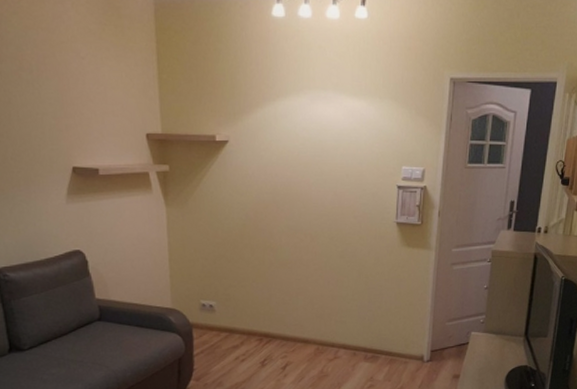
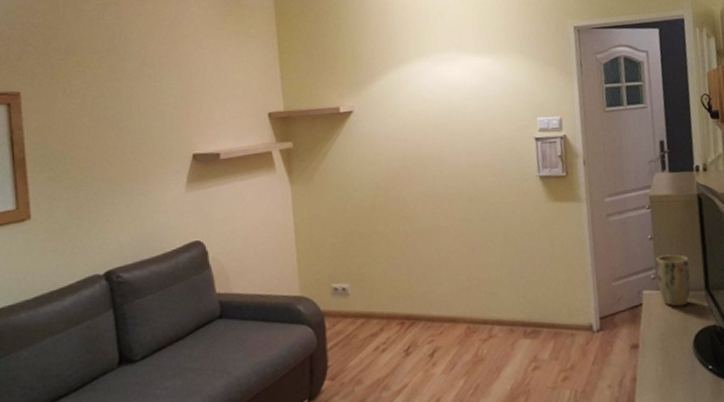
plant pot: none [485,304,516,348] -> present [655,254,691,307]

